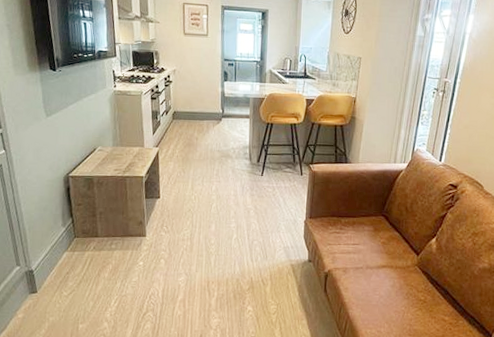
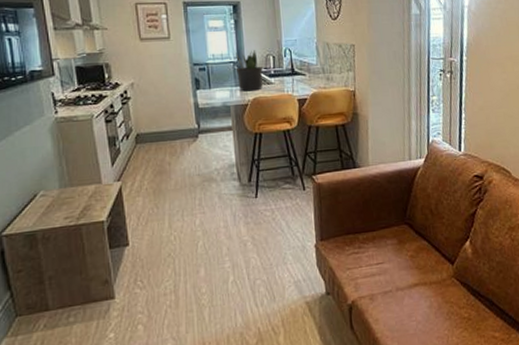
planter: none [259,52,280,88] -> present [234,50,263,92]

